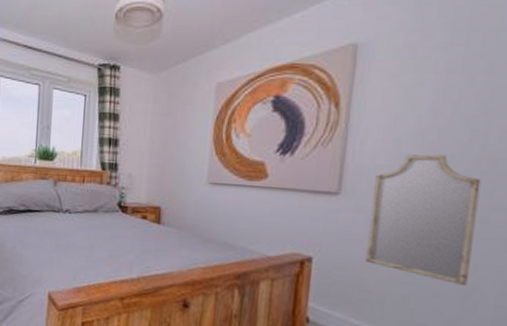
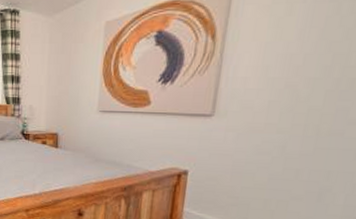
home mirror: present [365,154,481,287] -> none [234,77,340,190]

